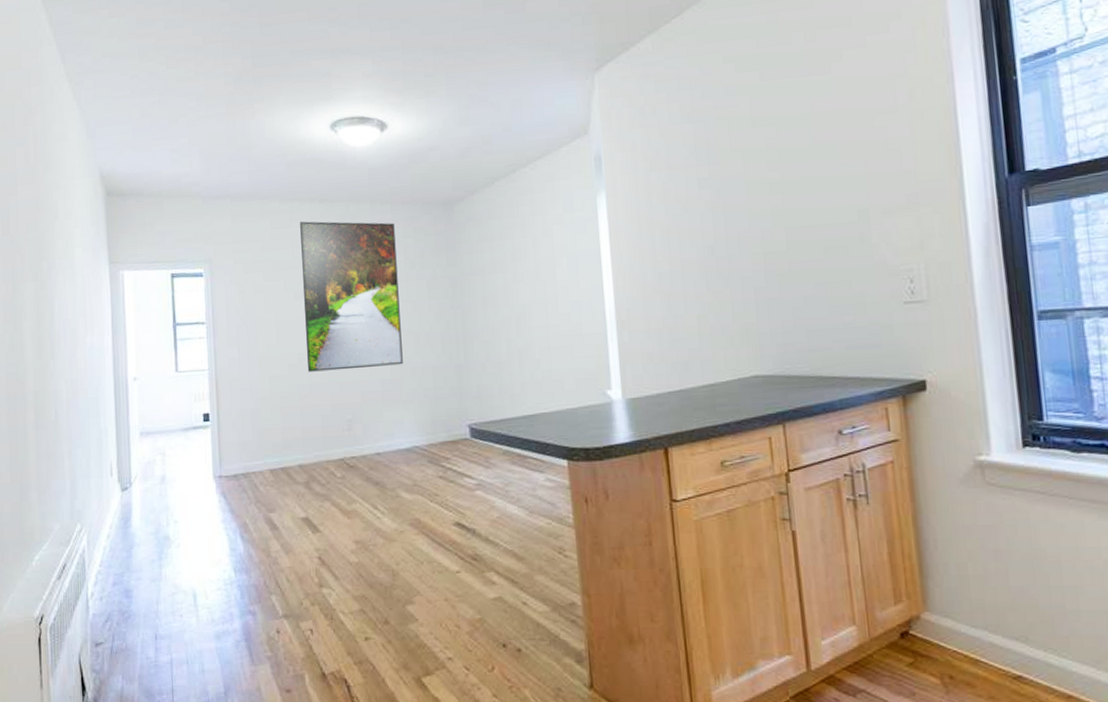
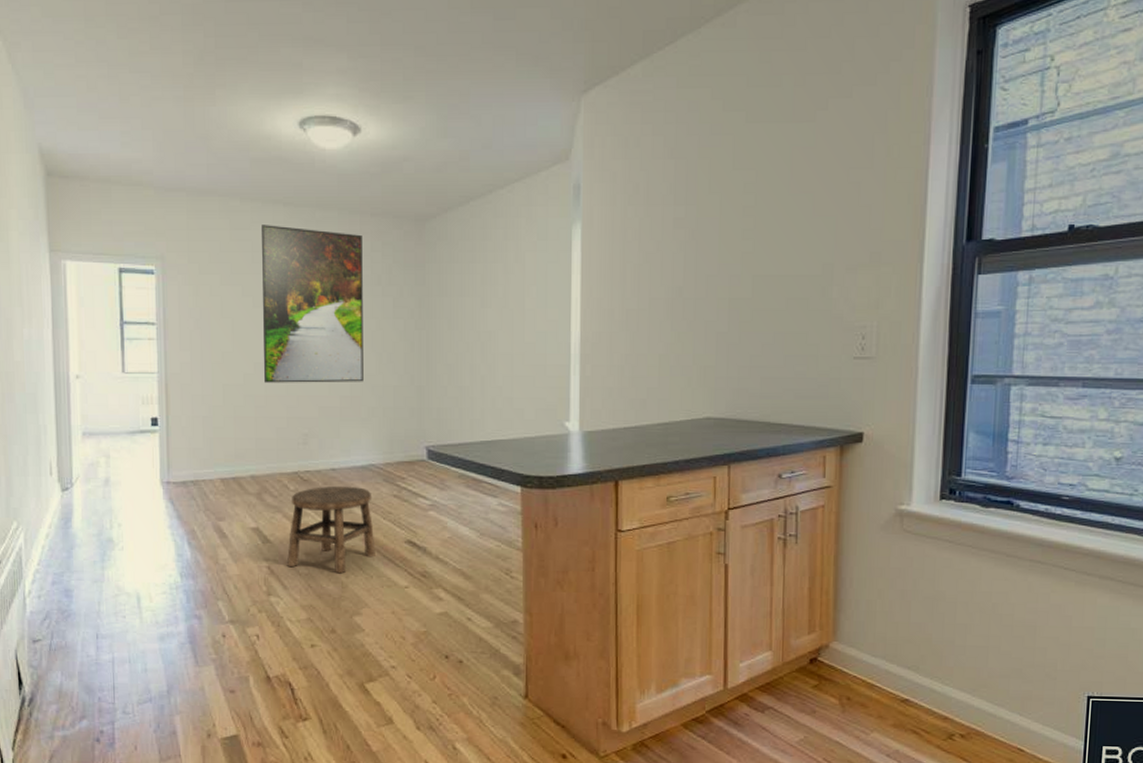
stool: none [337,469,425,561] -> present [287,486,376,574]

